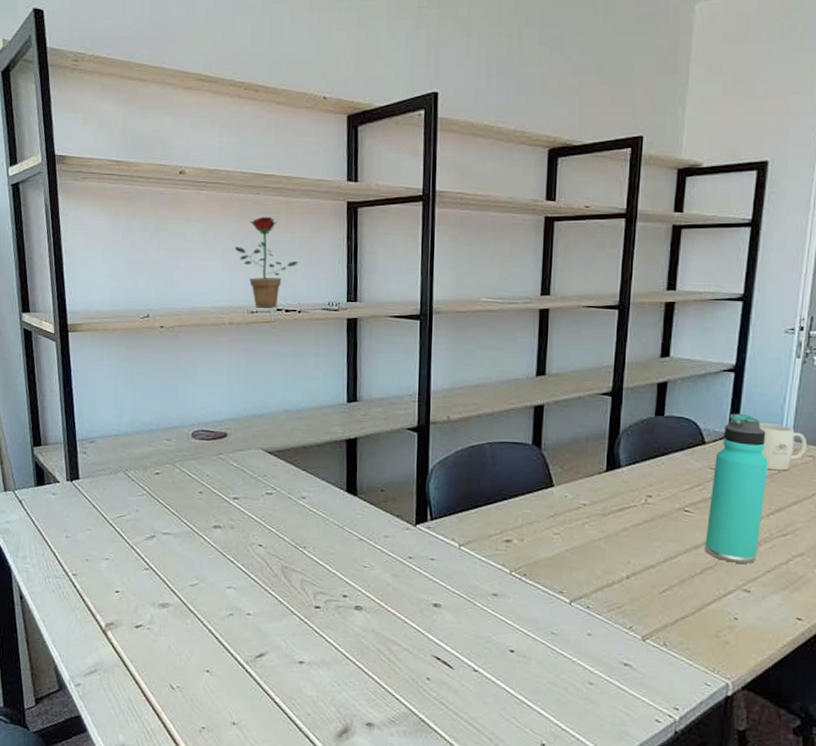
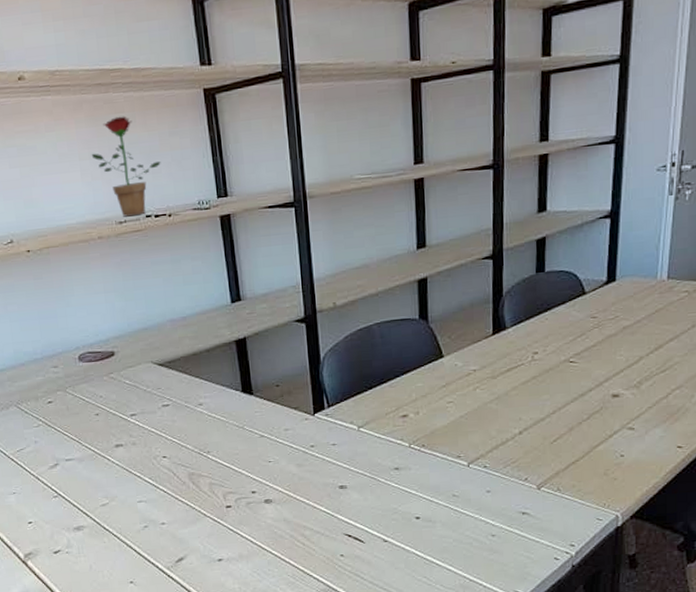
thermos bottle: present [705,413,769,564] -> none [590,258,647,405]
mug: present [759,423,808,471] -> none [636,264,682,311]

